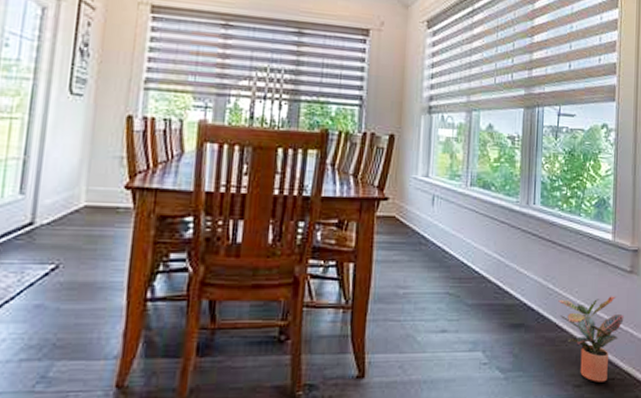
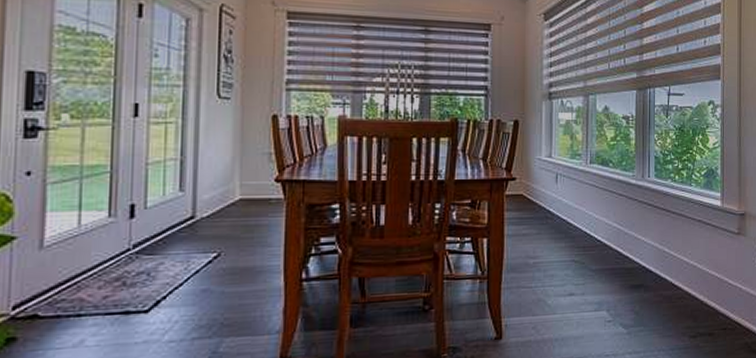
potted plant: present [558,296,624,382] -> none [674,256,733,333]

